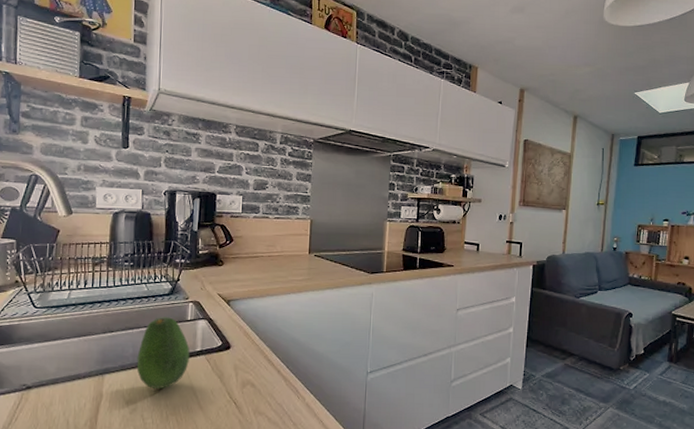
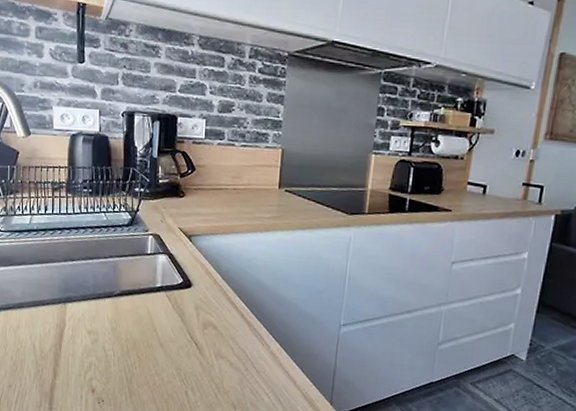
fruit: present [136,317,190,390] -> none [97,248,150,323]

